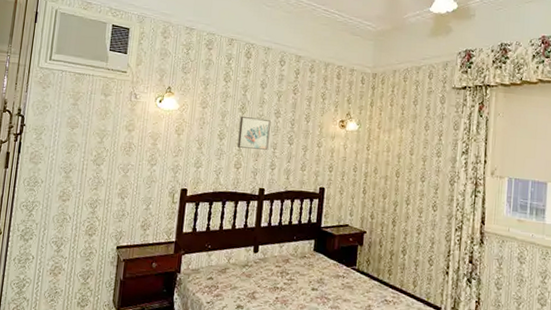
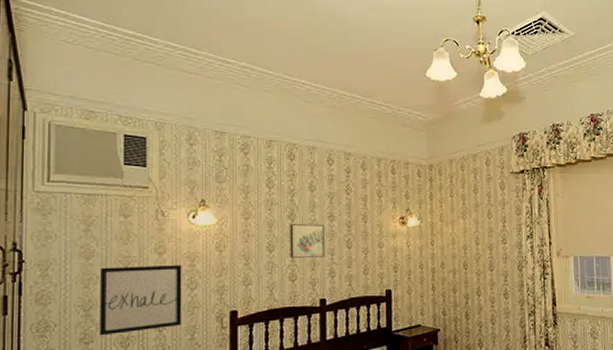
wall art: none [75,137,146,196] -> present [100,265,182,336]

